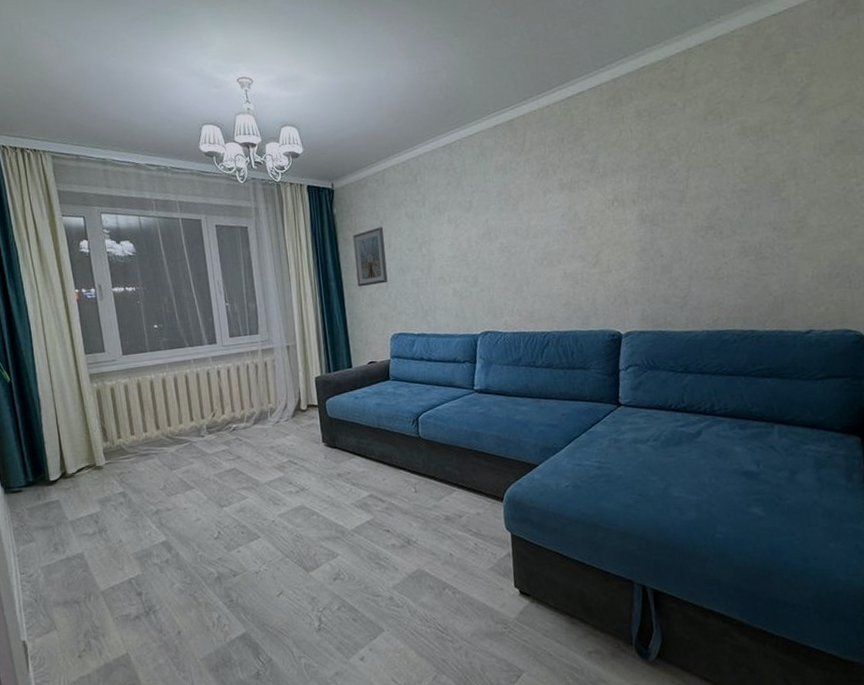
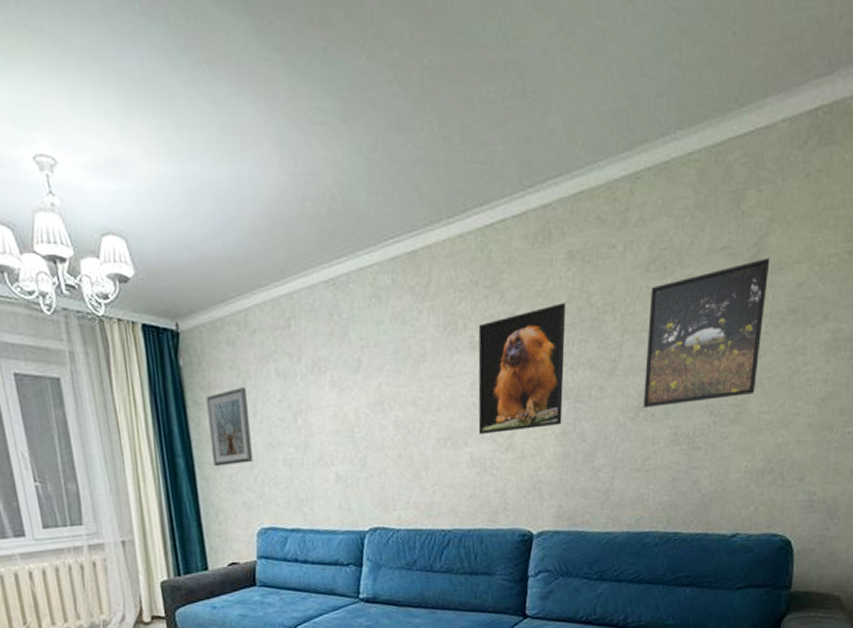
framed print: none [565,150,641,255] -> present [478,303,566,435]
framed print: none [710,103,814,228] -> present [644,258,770,409]

